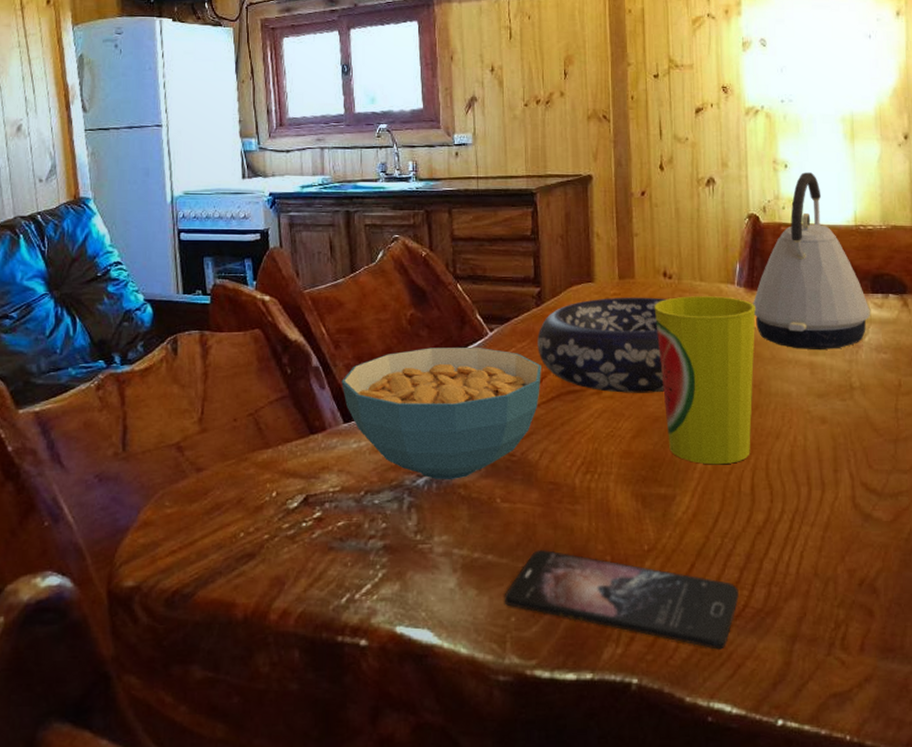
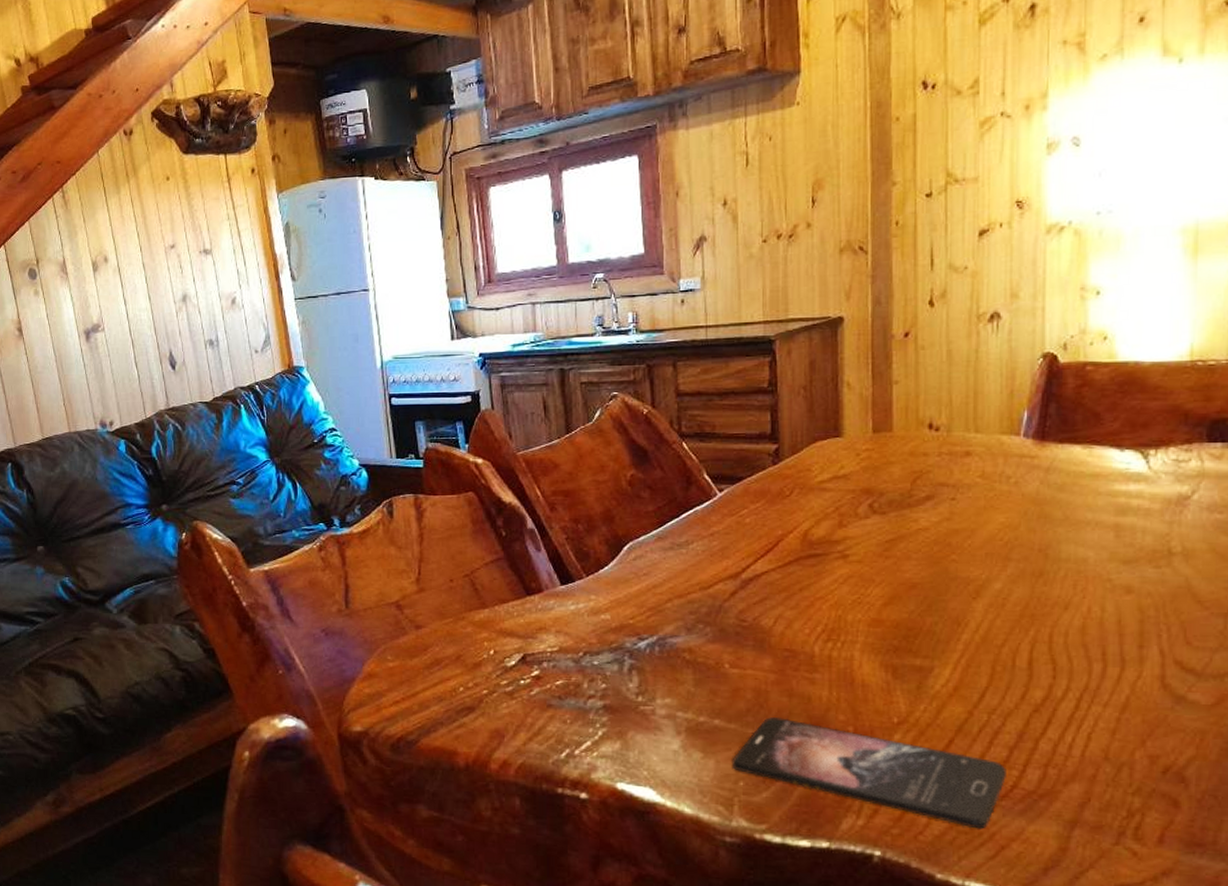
cereal bowl: present [341,347,541,479] -> none [558,509,778,643]
decorative bowl: present [537,297,667,393] -> none [774,452,932,558]
cup: present [654,296,756,465] -> none [915,449,1046,637]
kettle: present [753,172,870,349] -> none [1043,299,1203,509]

